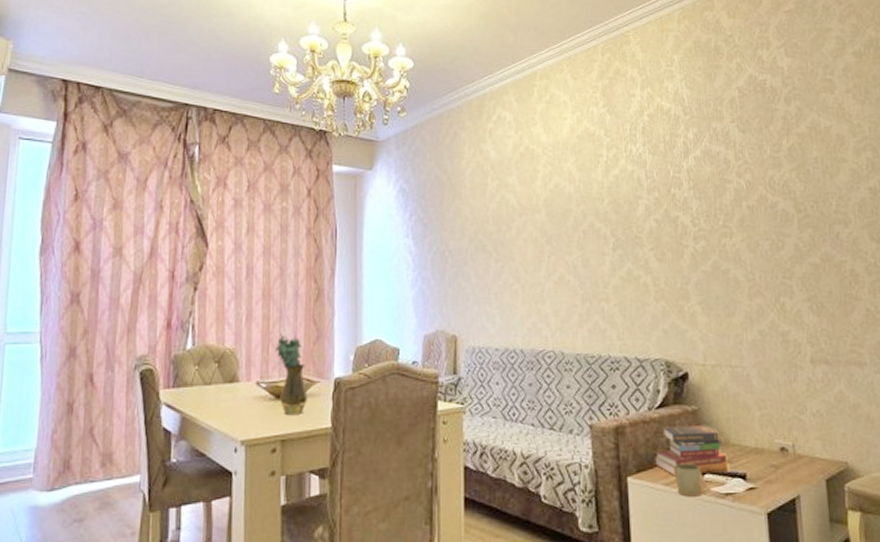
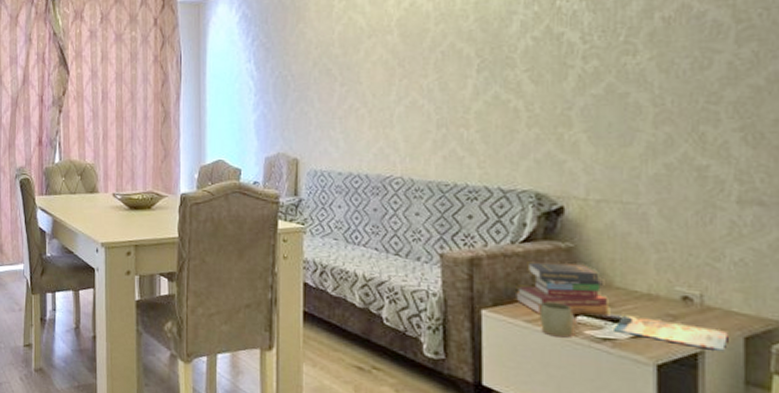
vase: present [275,334,308,414] -> none [128,152,157,224]
magazine: none [733,469,815,495] -> present [614,315,728,353]

